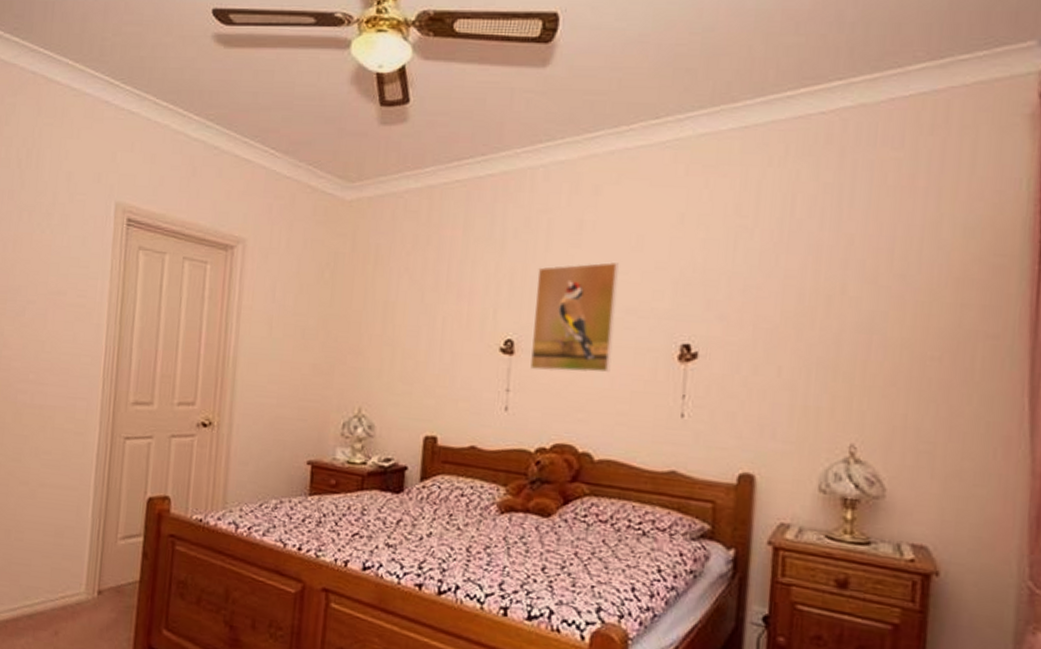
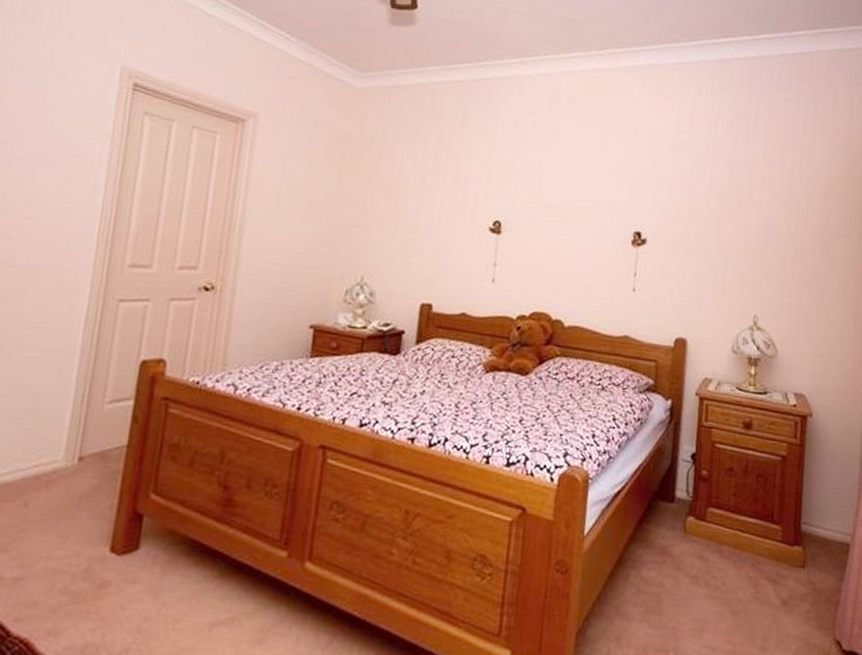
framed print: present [530,262,619,373] -> none [514,160,587,253]

